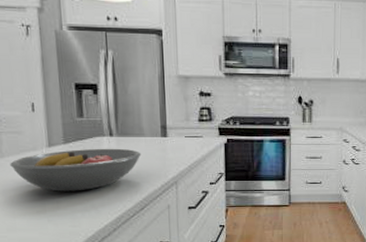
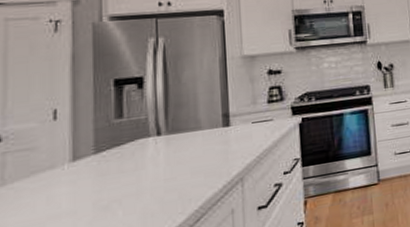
fruit bowl: present [10,148,142,192] -> none [14,147,198,219]

